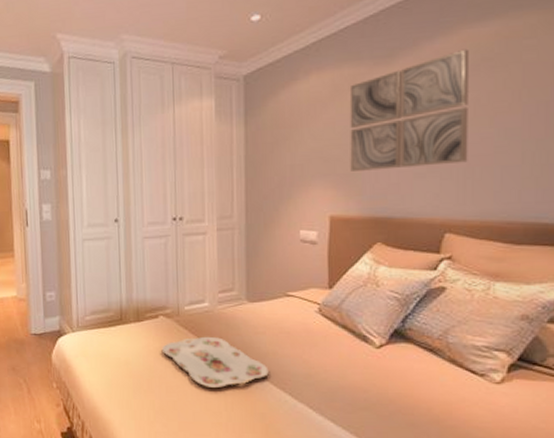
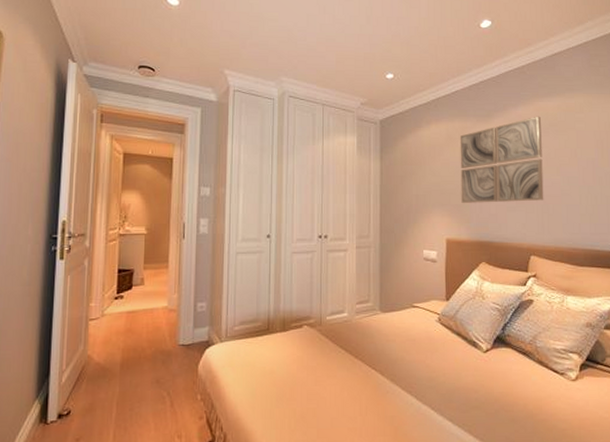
serving tray: present [162,336,269,389] -> none [305,344,398,395]

